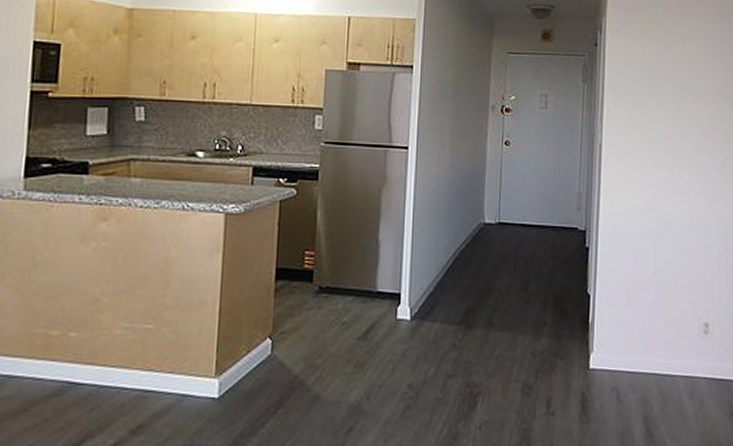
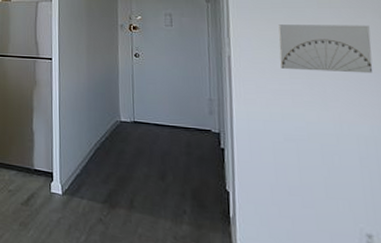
wall art: none [646,110,722,162] -> present [278,24,373,74]

